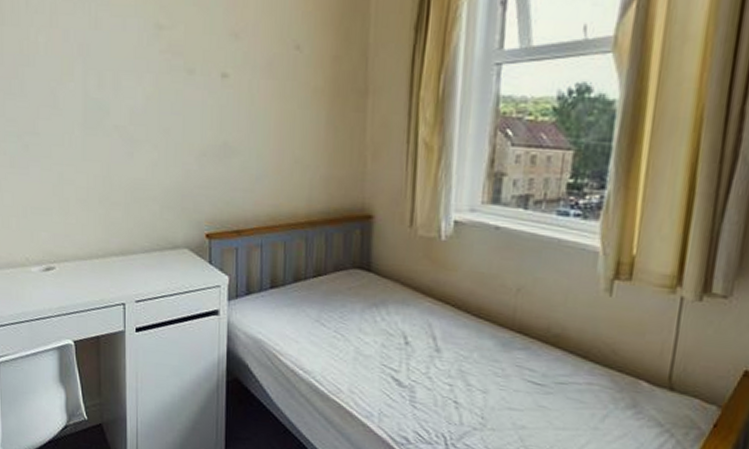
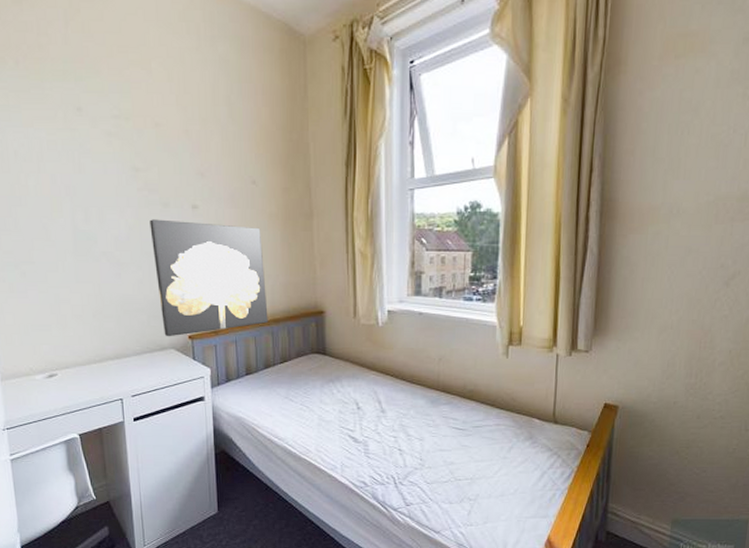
wall art: none [170,88,303,234] -> present [150,219,268,337]

